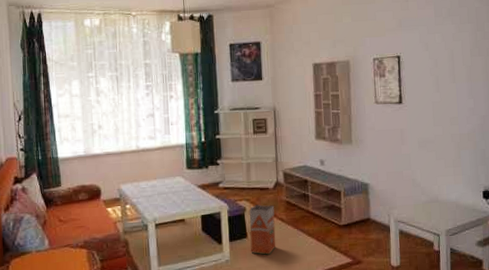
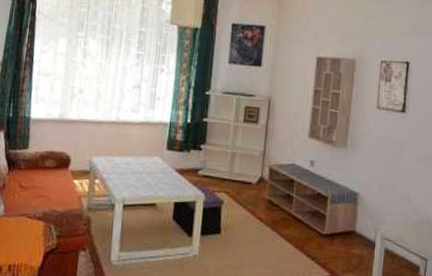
waste bin: present [249,204,276,255] -> none [222,199,254,256]

